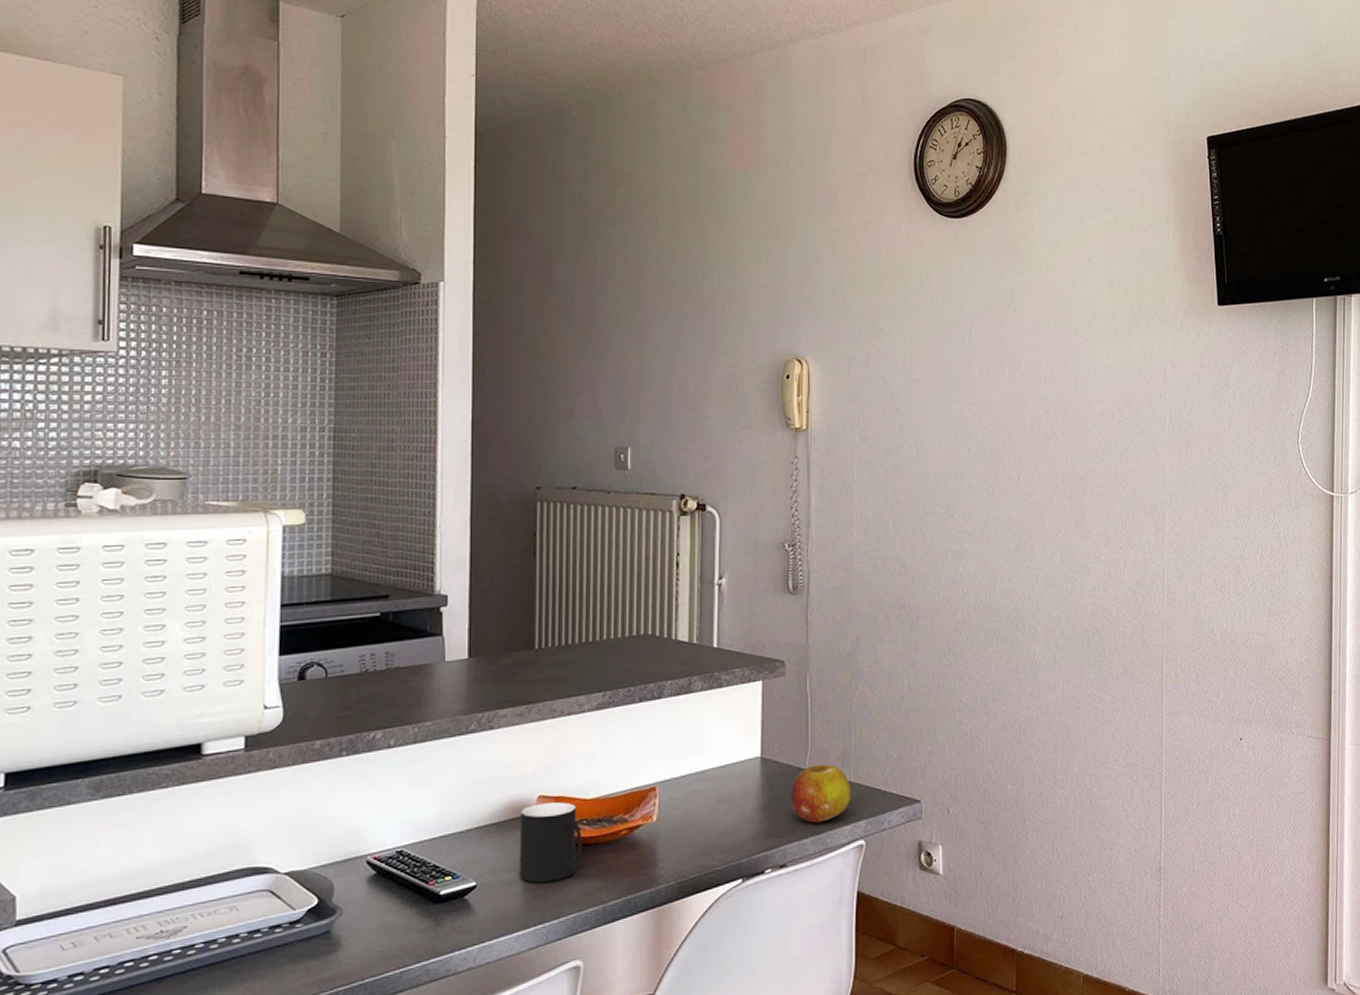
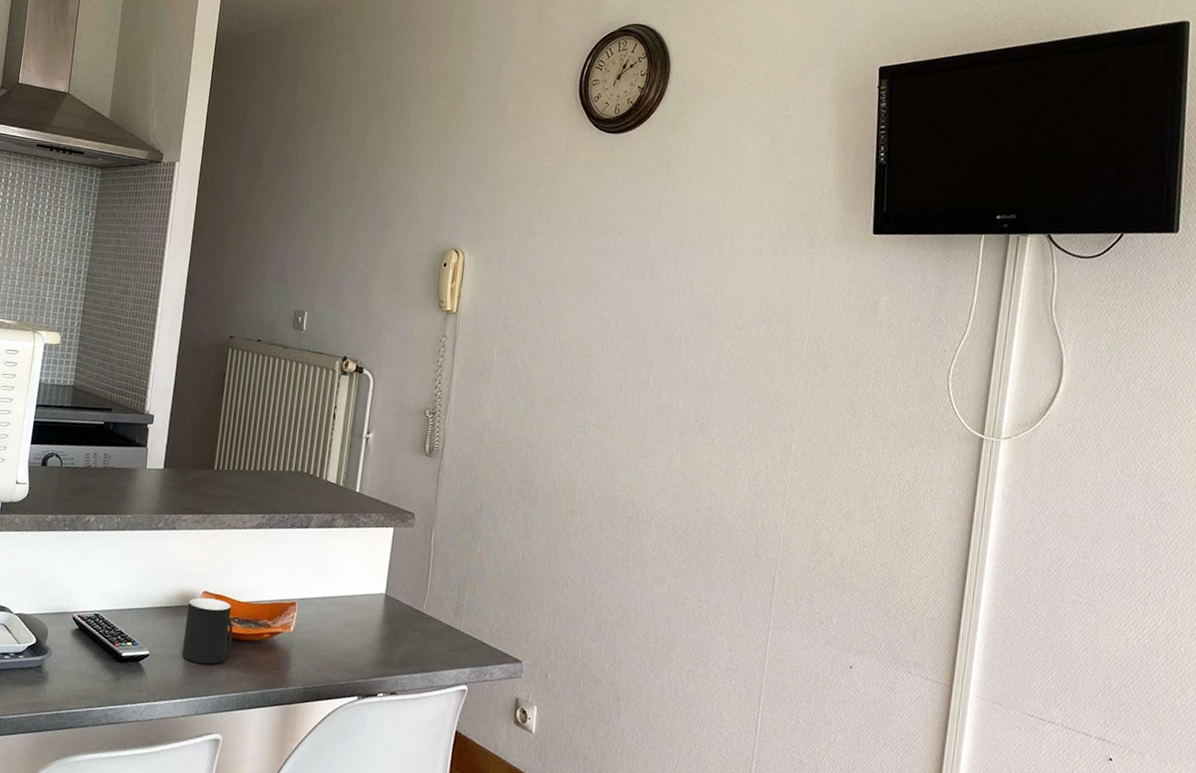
fruit: present [791,764,851,823] -> none [406,610,461,662]

